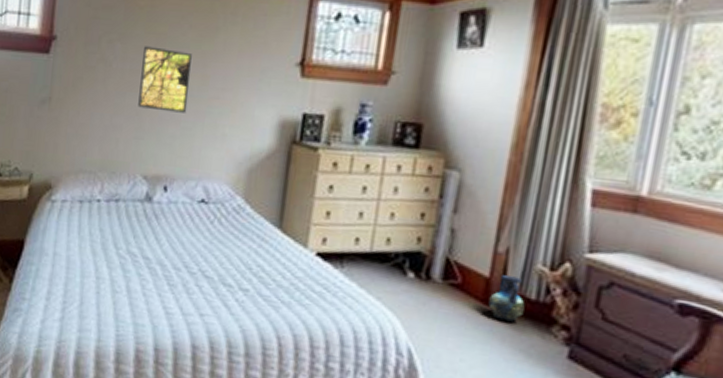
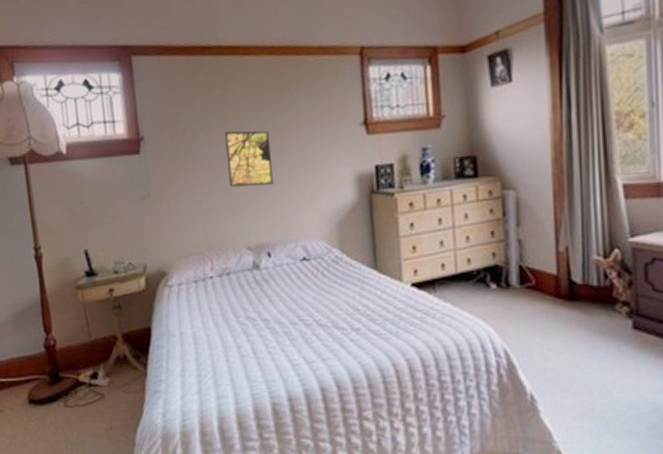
vase: present [488,275,525,322] -> none [561,269,591,309]

